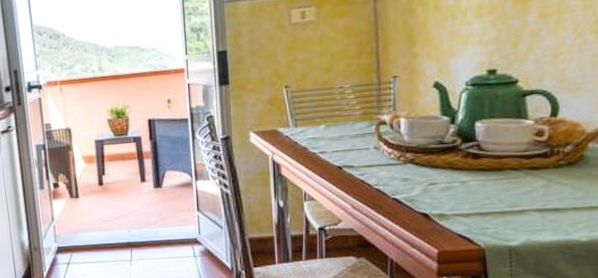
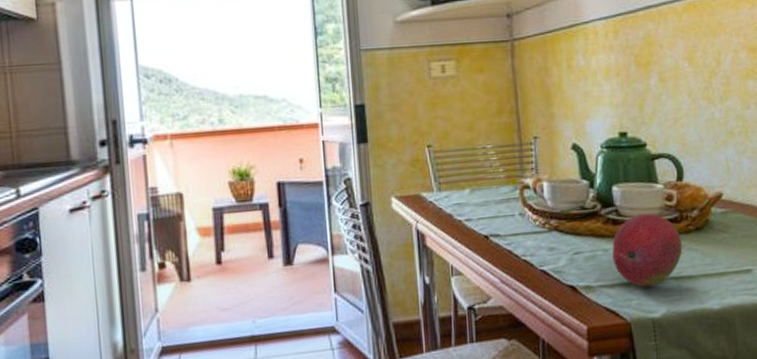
fruit: none [470,147,551,217] -> present [612,213,683,287]

